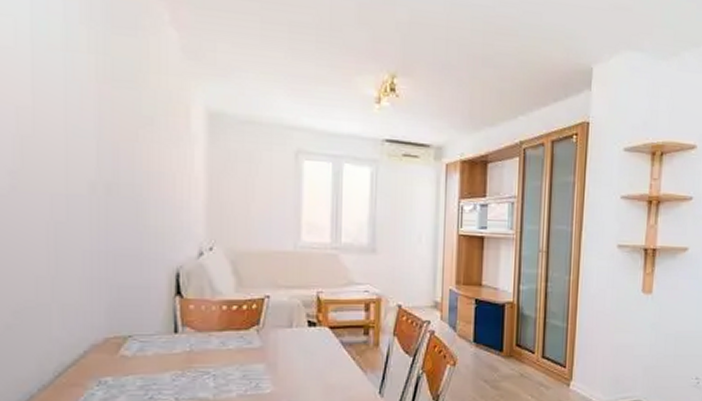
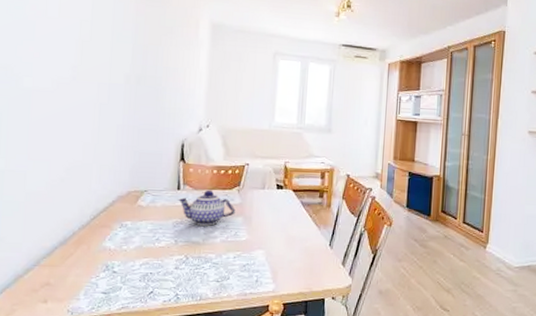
teapot: none [174,331,255,377] -> present [177,190,236,226]

